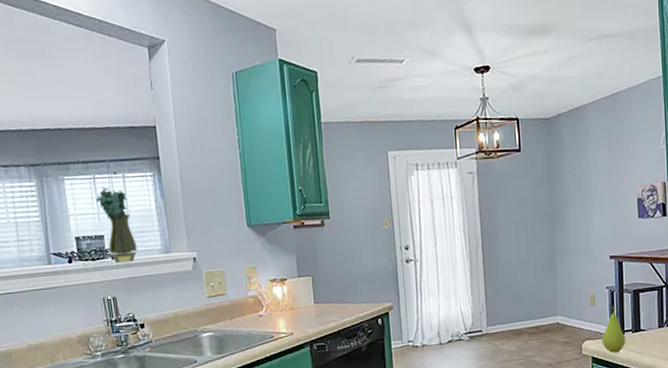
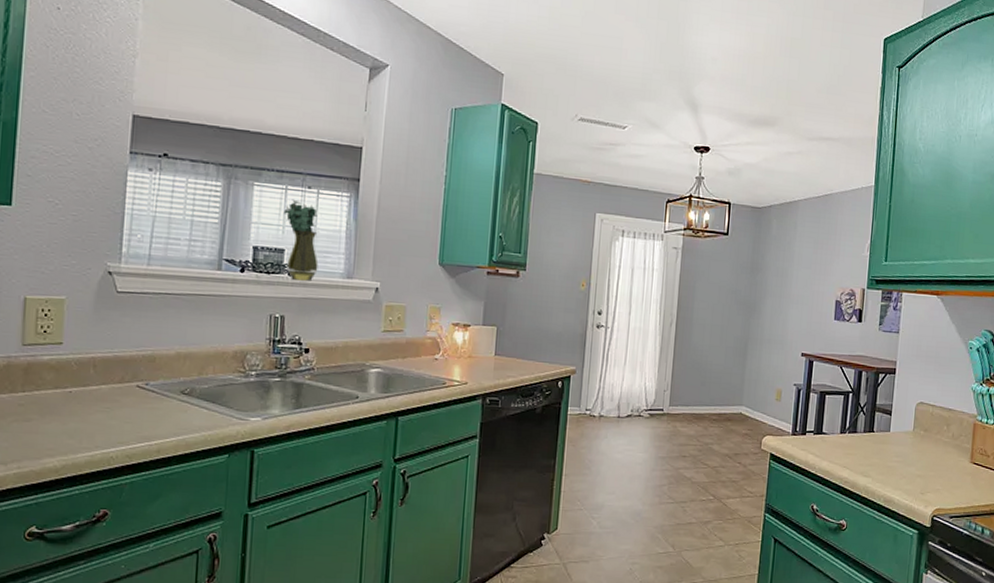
fruit: present [601,306,626,353] -> none [782,404,807,453]

